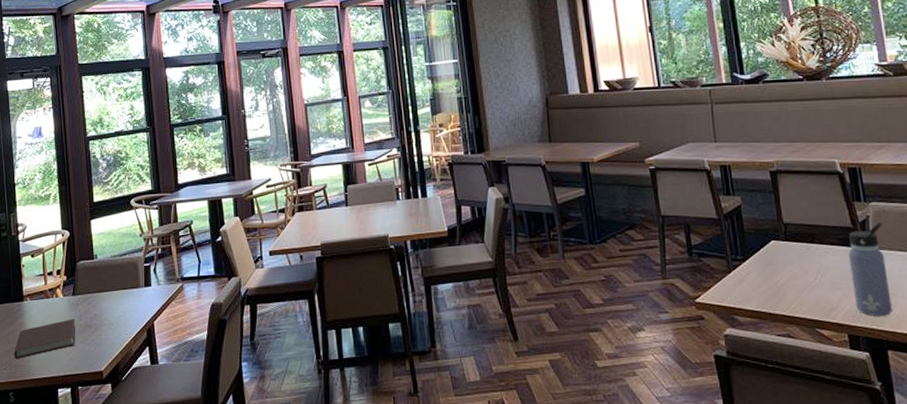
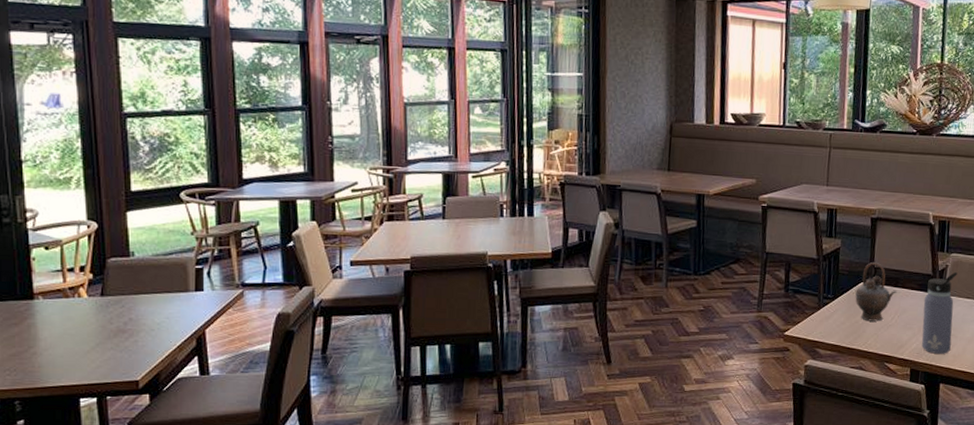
notebook: present [15,319,76,358] -> none [22,322,105,364]
teapot: none [767,218,815,283] -> present [855,262,897,322]

